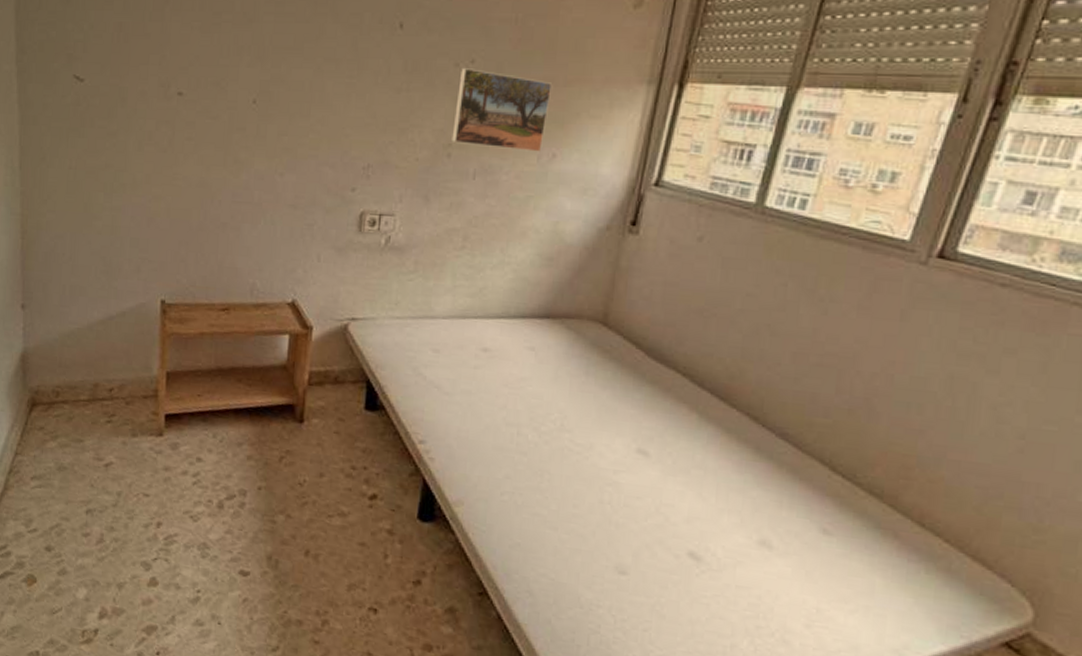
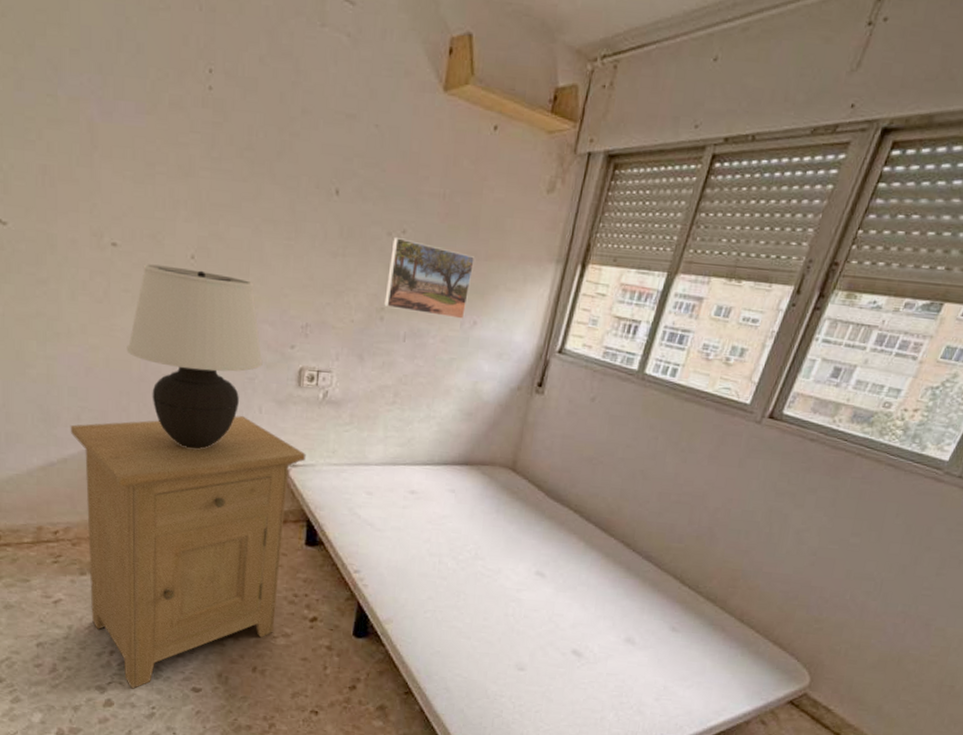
nightstand: none [130,265,366,568] -> present [70,416,306,689]
table lamp: none [187,111,322,301] -> present [127,264,263,449]

